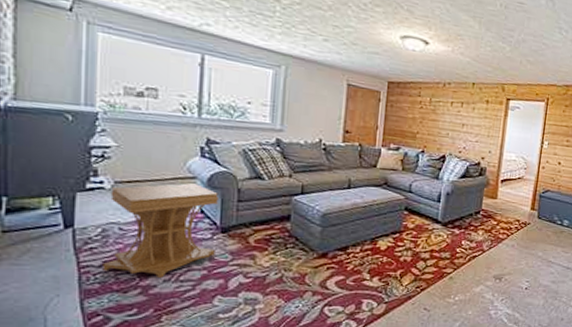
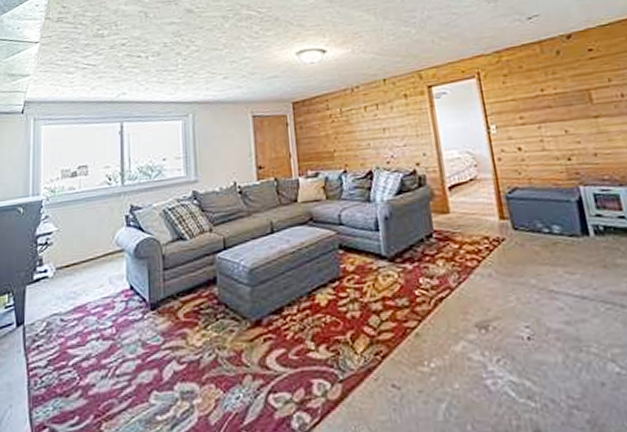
side table: present [103,183,218,278] -> none [48,257,147,374]

